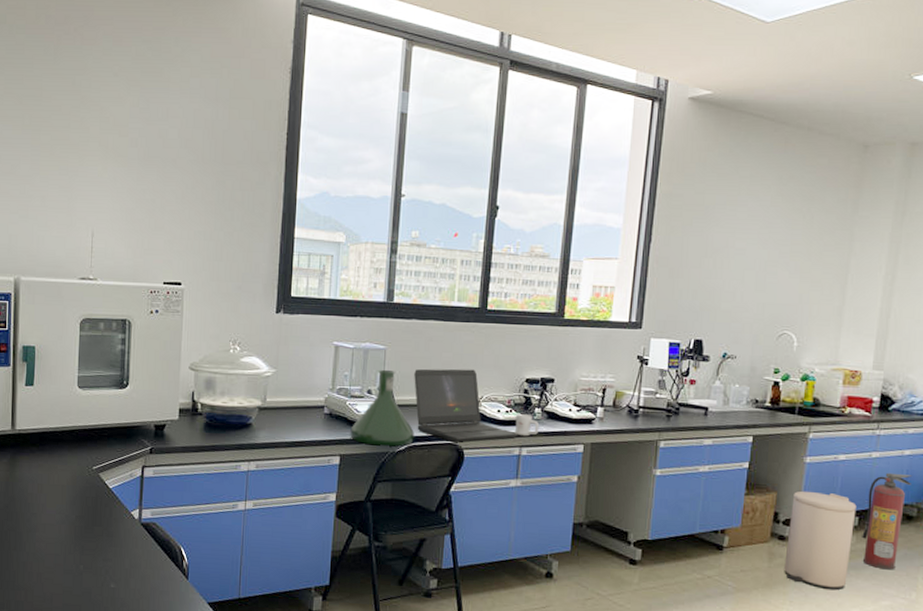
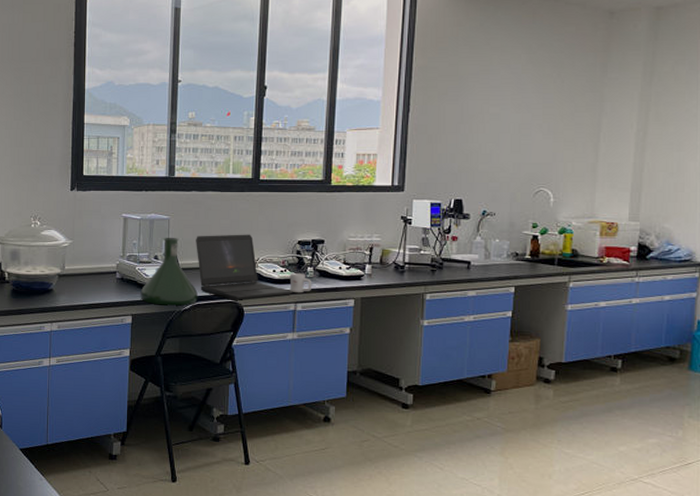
pedal bin: present [784,490,857,590] -> none [551,336,619,430]
fire extinguisher: present [862,472,913,570] -> none [626,317,674,410]

